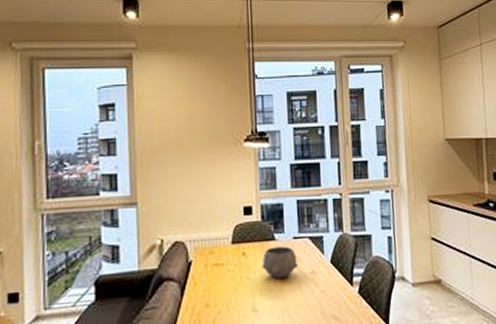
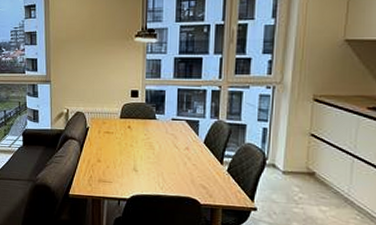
bowl: present [261,246,299,278] -> none [143,124,175,149]

